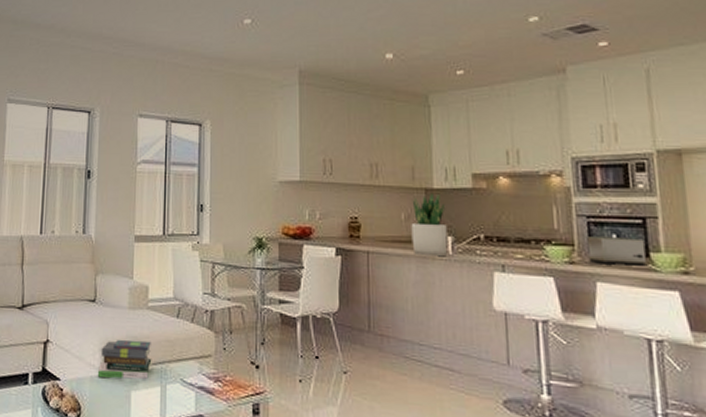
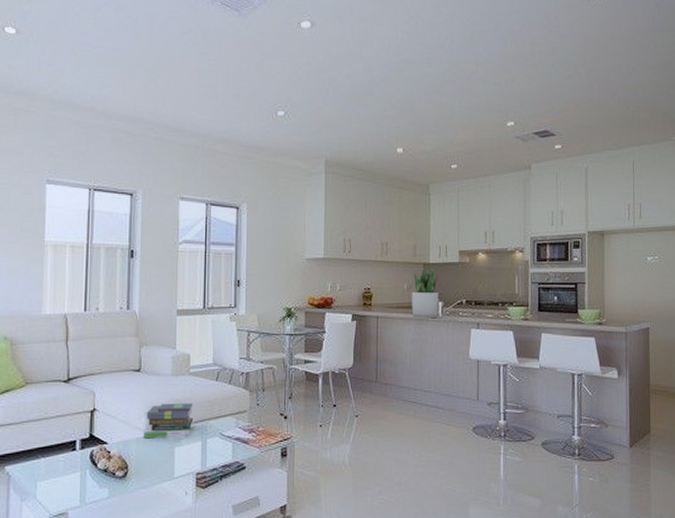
toaster: present [587,236,648,268] -> none [537,299,576,321]

